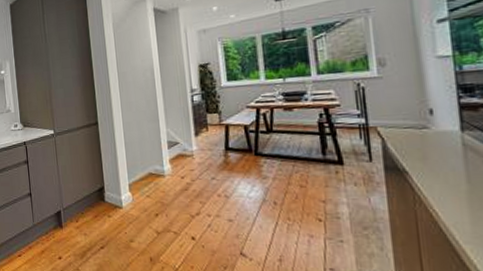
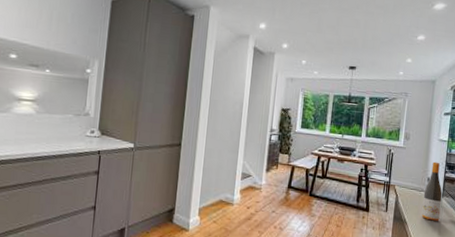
wine bottle: none [427,86,465,166] -> present [421,161,443,221]

